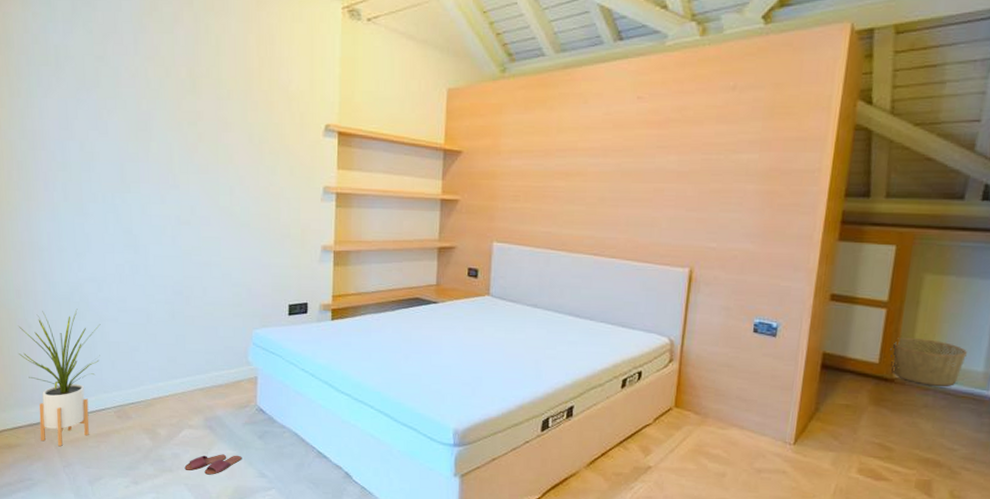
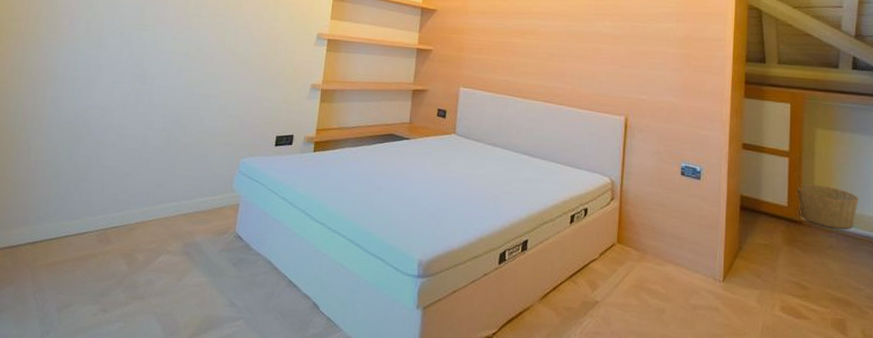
house plant: present [18,309,101,447] -> none [13,133,98,271]
slippers: present [184,454,242,475] -> none [156,281,215,304]

